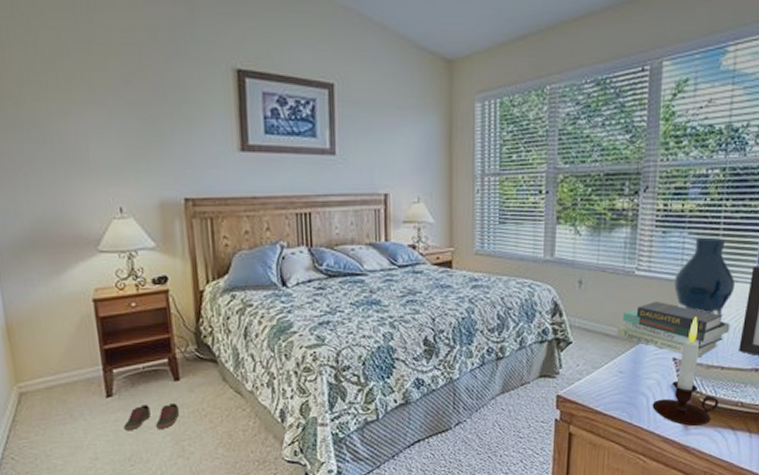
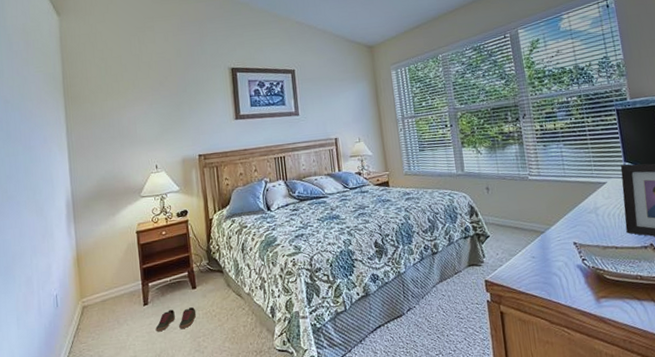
books: present [616,300,730,358] -> none [523,198,615,241]
candle: present [652,317,719,426] -> none [565,208,621,299]
vase: present [674,237,736,322] -> none [560,146,611,210]

